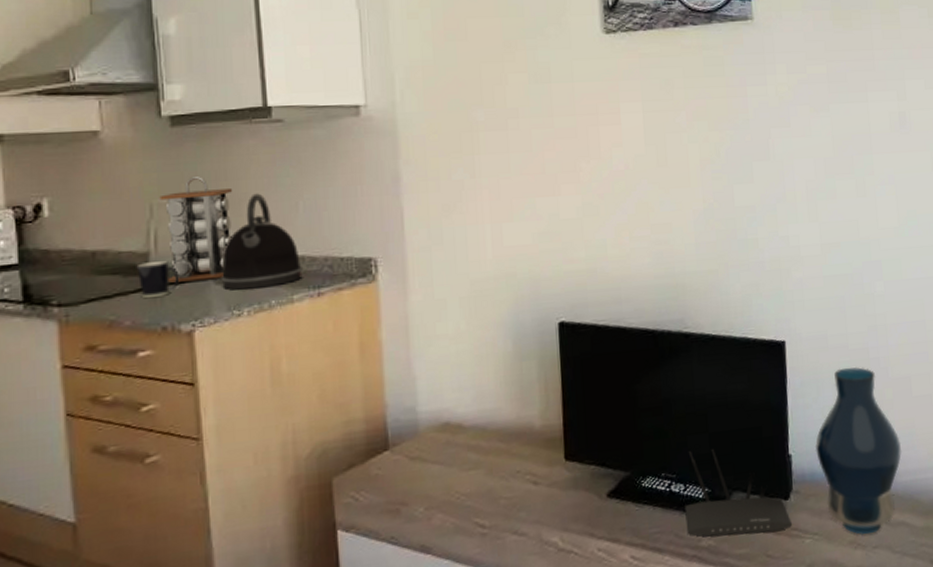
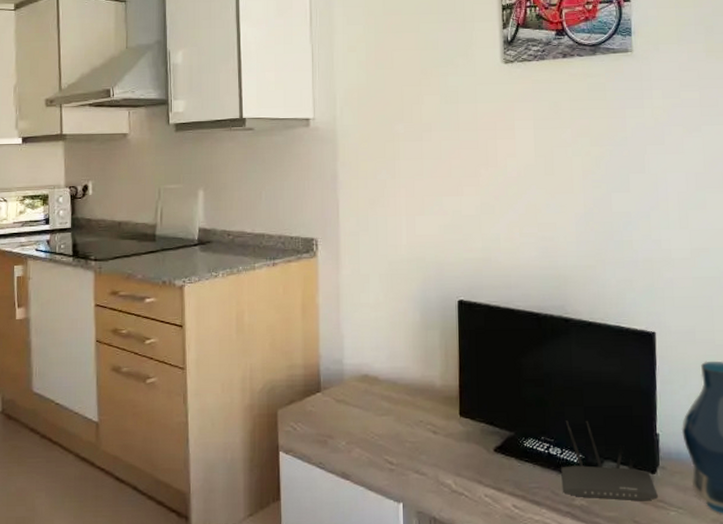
mug: present [136,260,180,299] -> none [147,231,176,259]
spice rack: present [159,177,233,283] -> none [165,170,216,249]
kettle: present [220,193,303,290] -> none [204,184,262,257]

